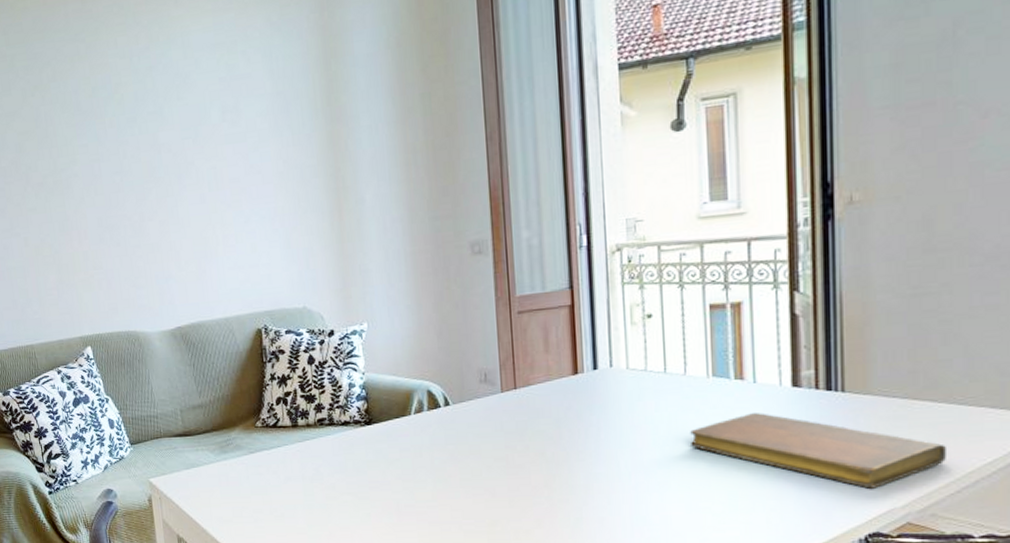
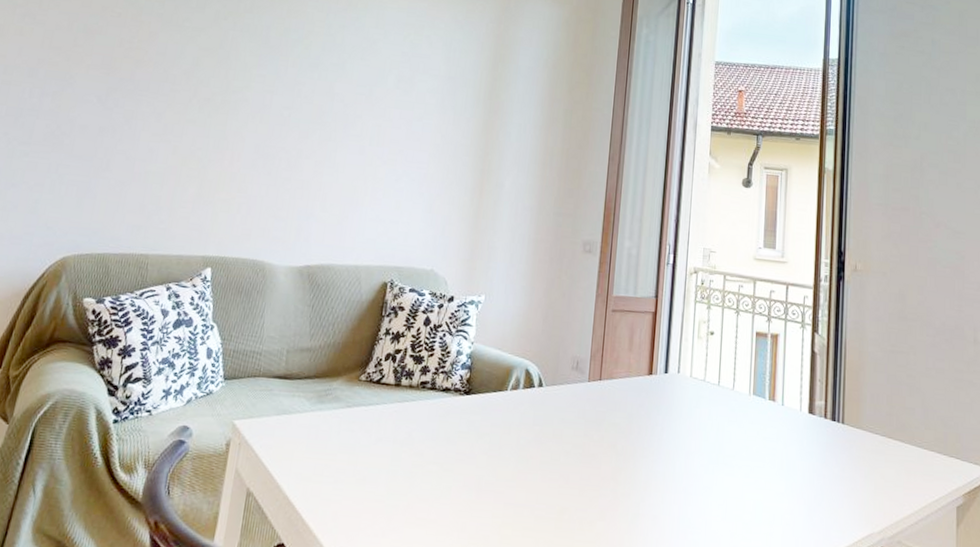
notebook: present [690,413,948,489] -> none [732,432,910,513]

